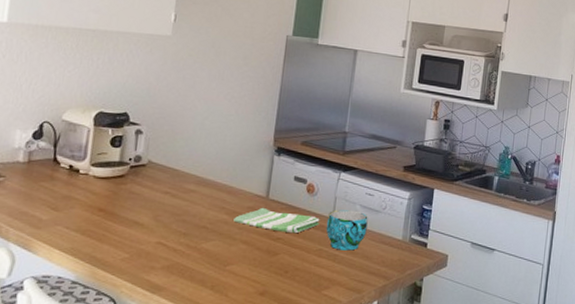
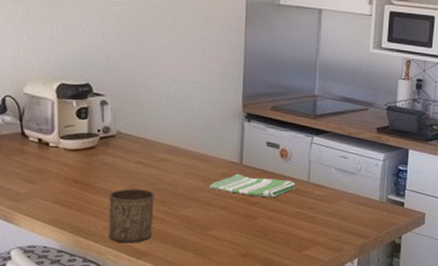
cup: none [126,219,178,277] -> present [109,189,154,243]
cup: present [326,210,368,251] -> none [302,173,344,212]

